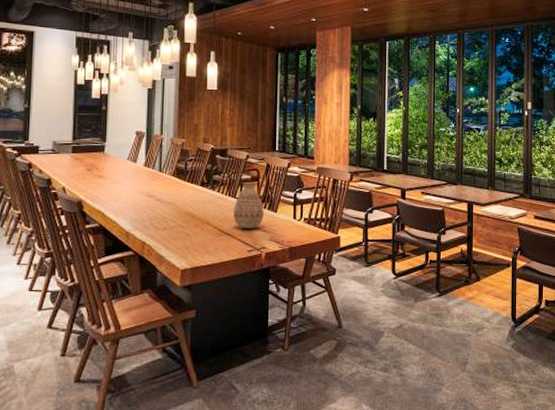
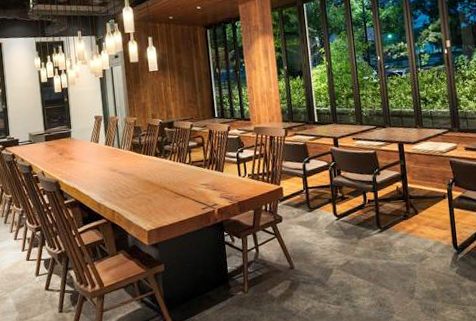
vase: present [233,182,264,229] -> none [185,148,212,190]

